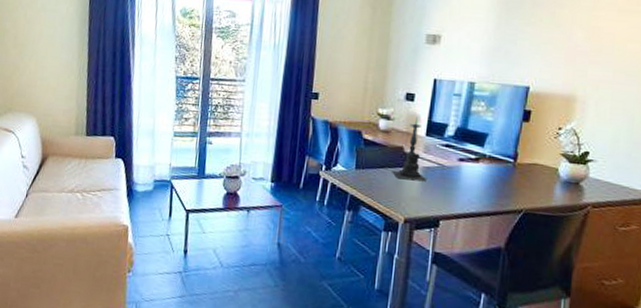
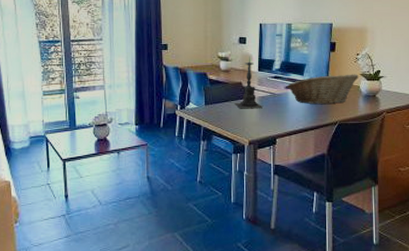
fruit basket: none [460,148,558,187] -> present [287,74,359,105]

